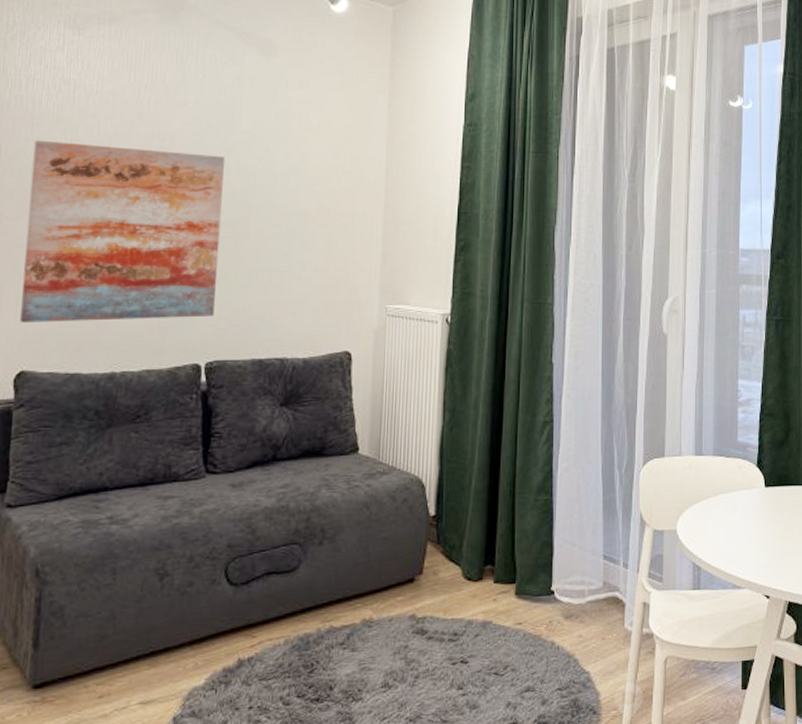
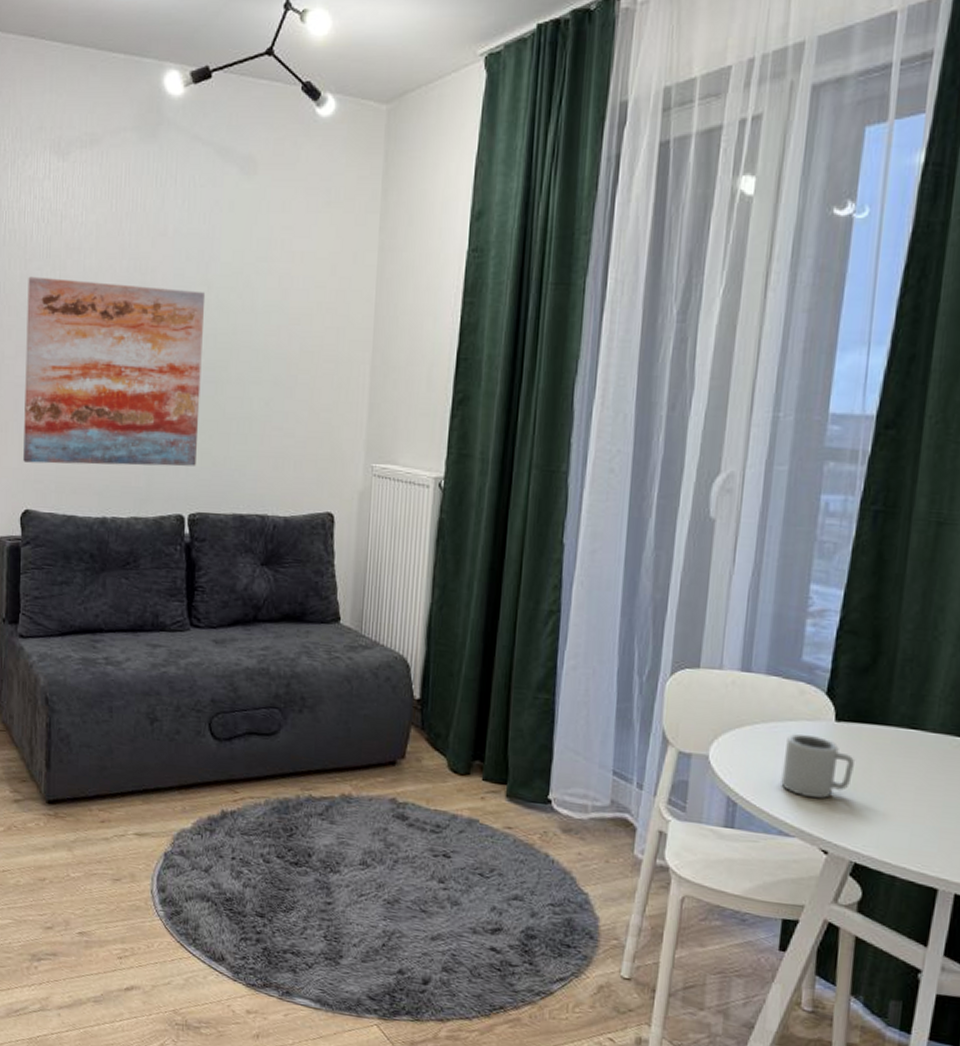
cup: none [731,500,781,553] -> present [781,733,854,799]

